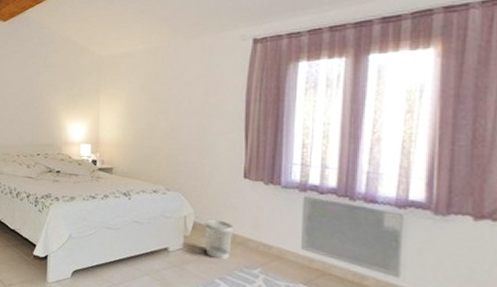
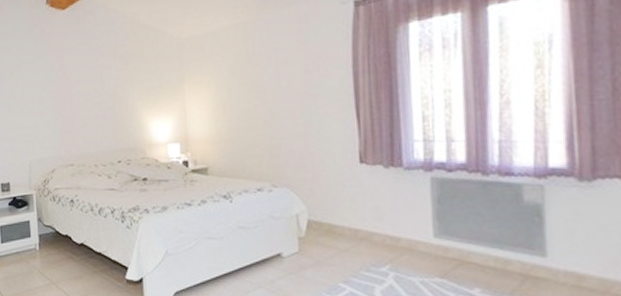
wastebasket: present [204,219,234,260] -> none [320,214,354,260]

